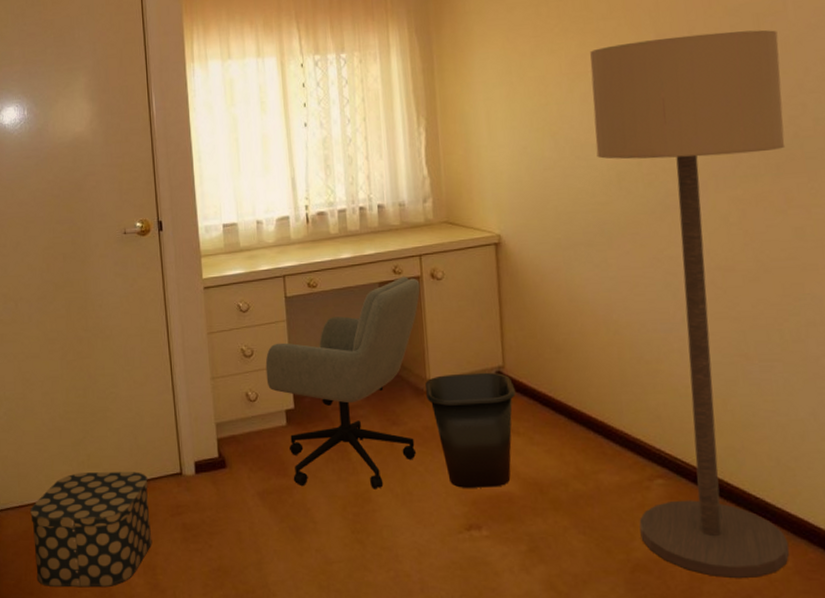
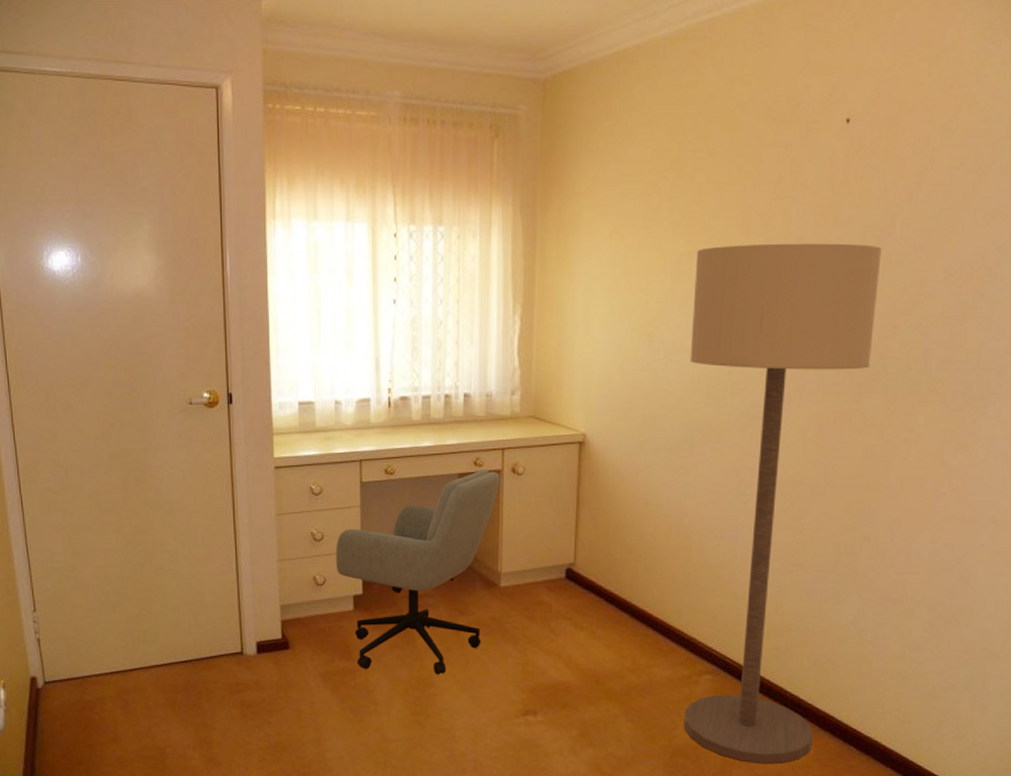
storage box: present [30,472,152,588] -> none [80,648,209,760]
waste bin: present [425,372,516,488] -> none [496,568,583,677]

